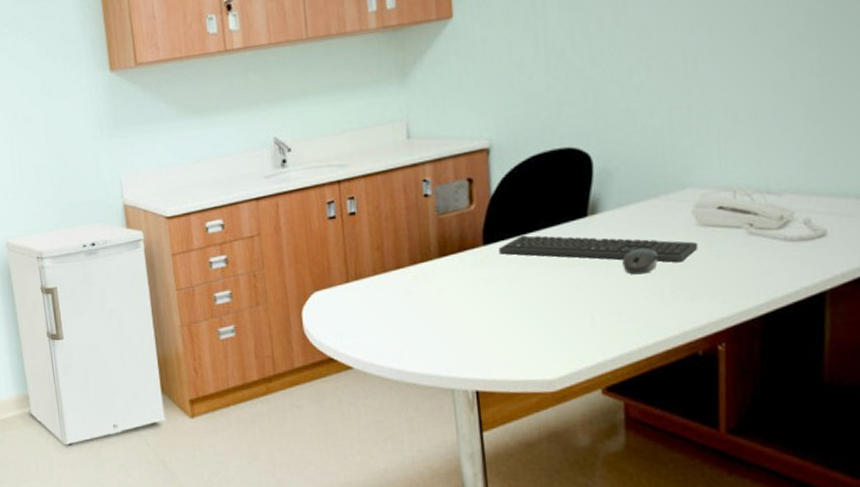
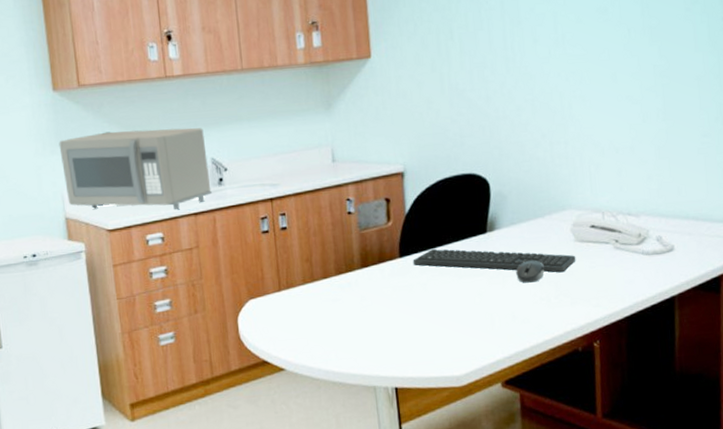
microwave: none [116,105,274,196] -> present [59,128,212,210]

